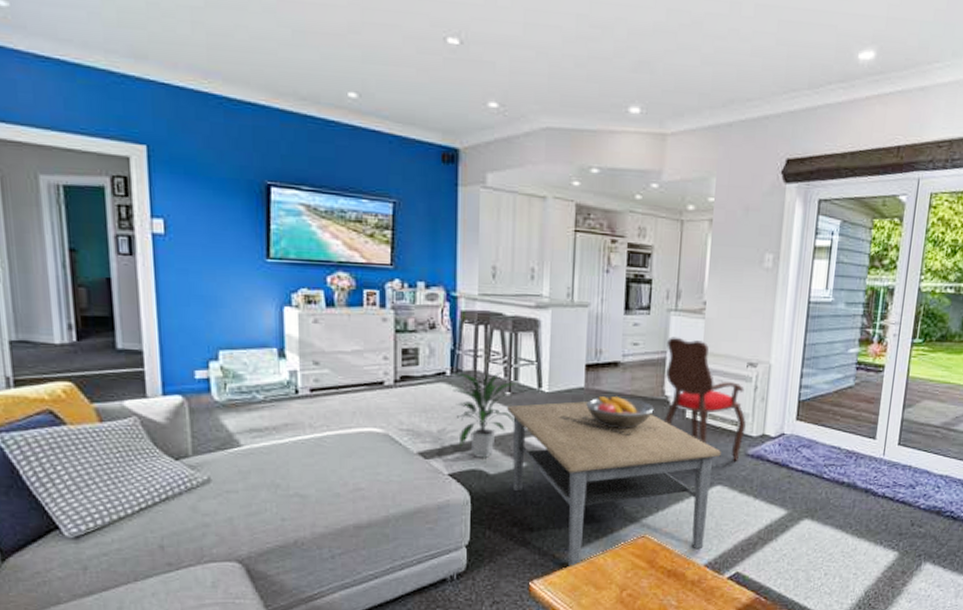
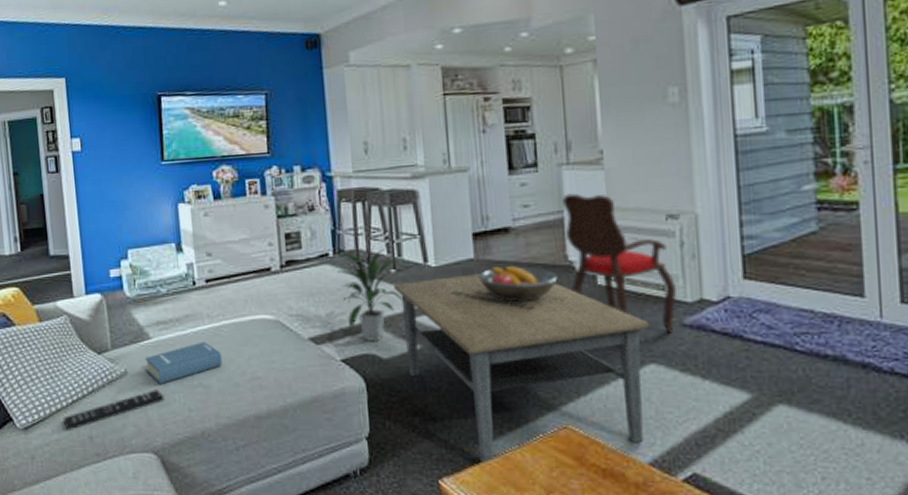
remote control: none [127,498,254,540] -> present [63,390,165,431]
hardback book: none [233,451,323,494] -> present [145,341,222,385]

